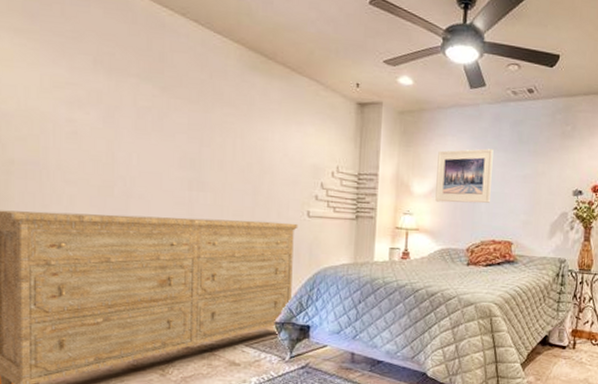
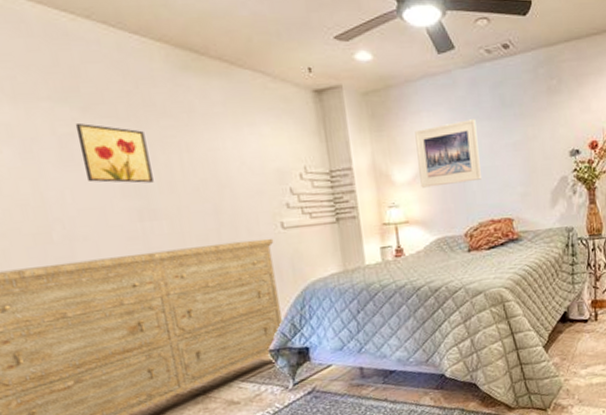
wall art: none [153,99,208,159] -> present [75,122,154,184]

